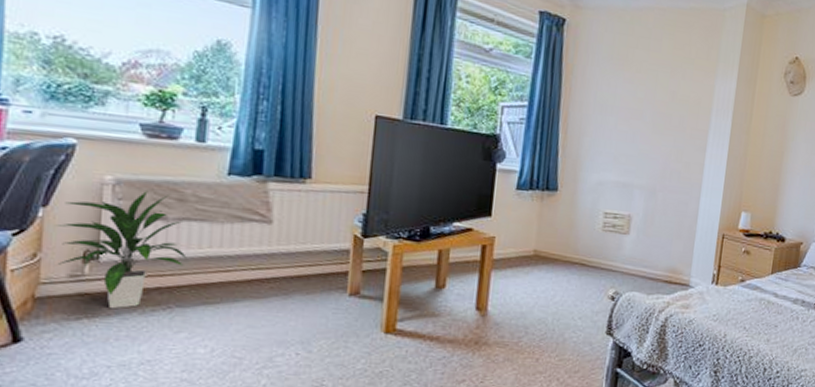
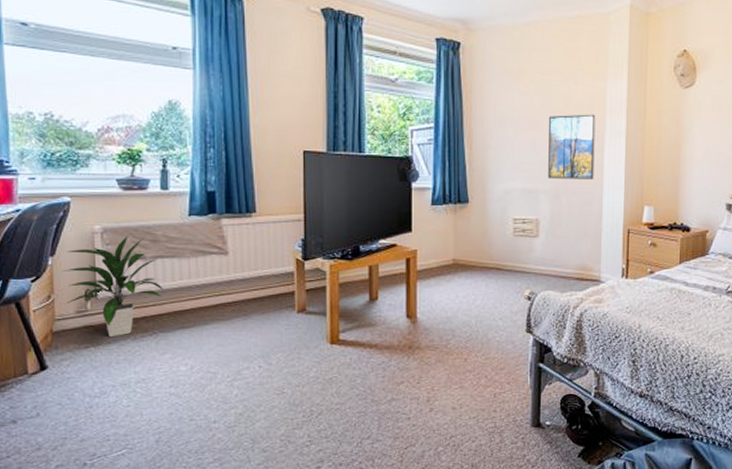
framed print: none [645,108,701,179] -> present [548,114,596,179]

